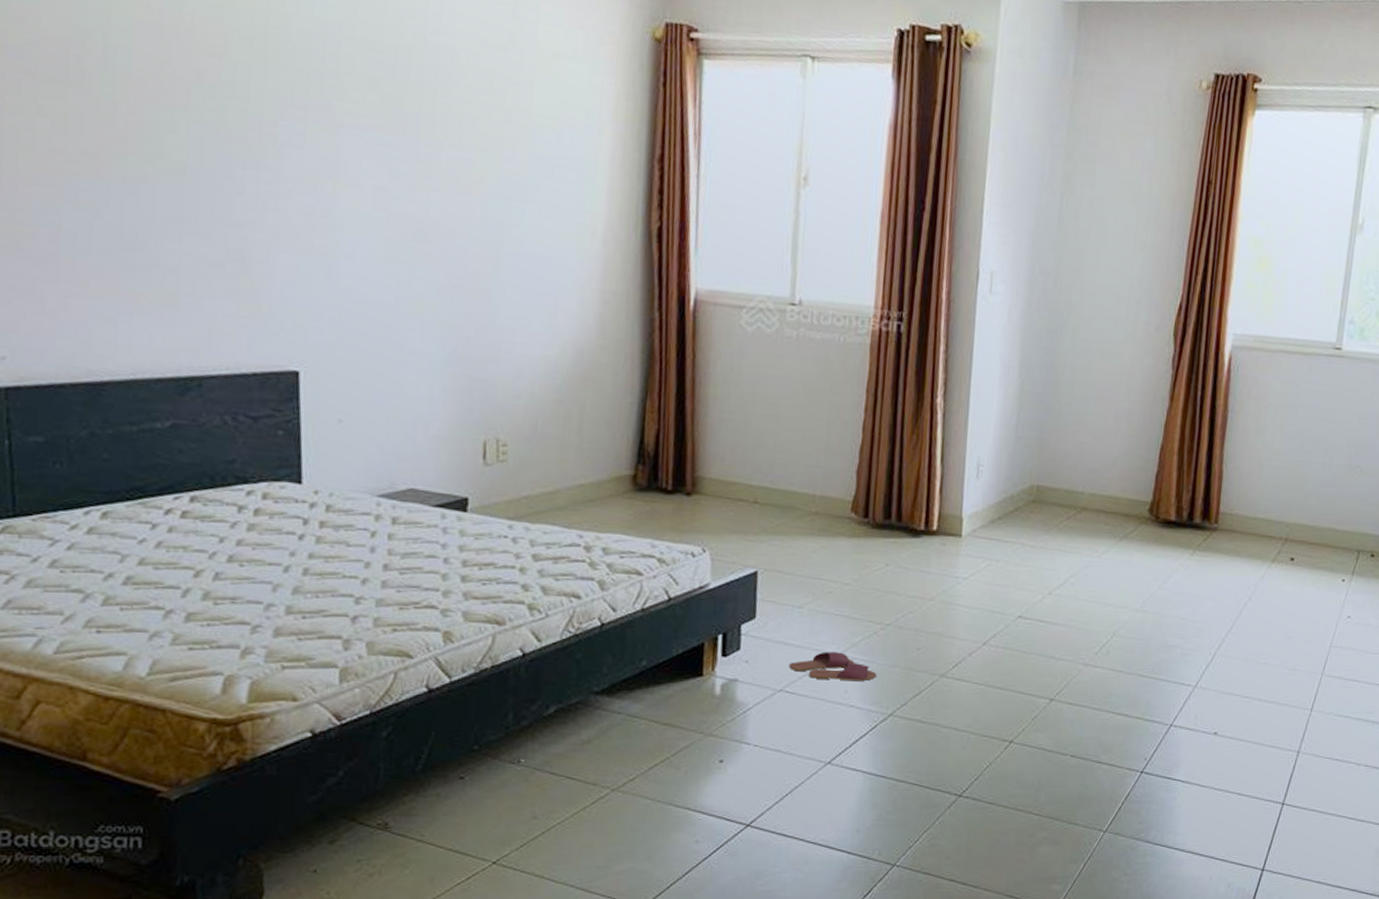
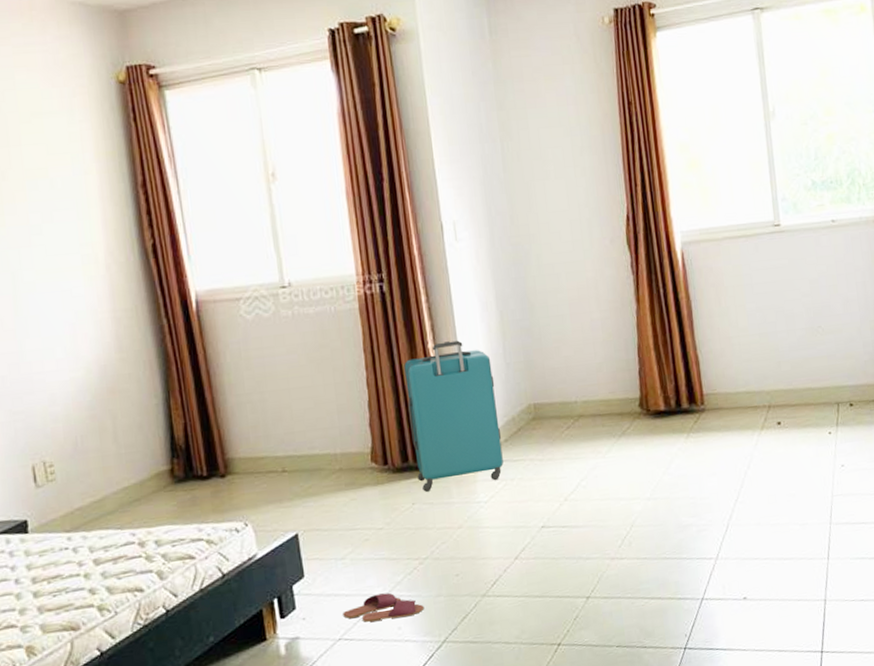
suitcase: none [897,399,1001,559] -> present [404,340,504,492]

